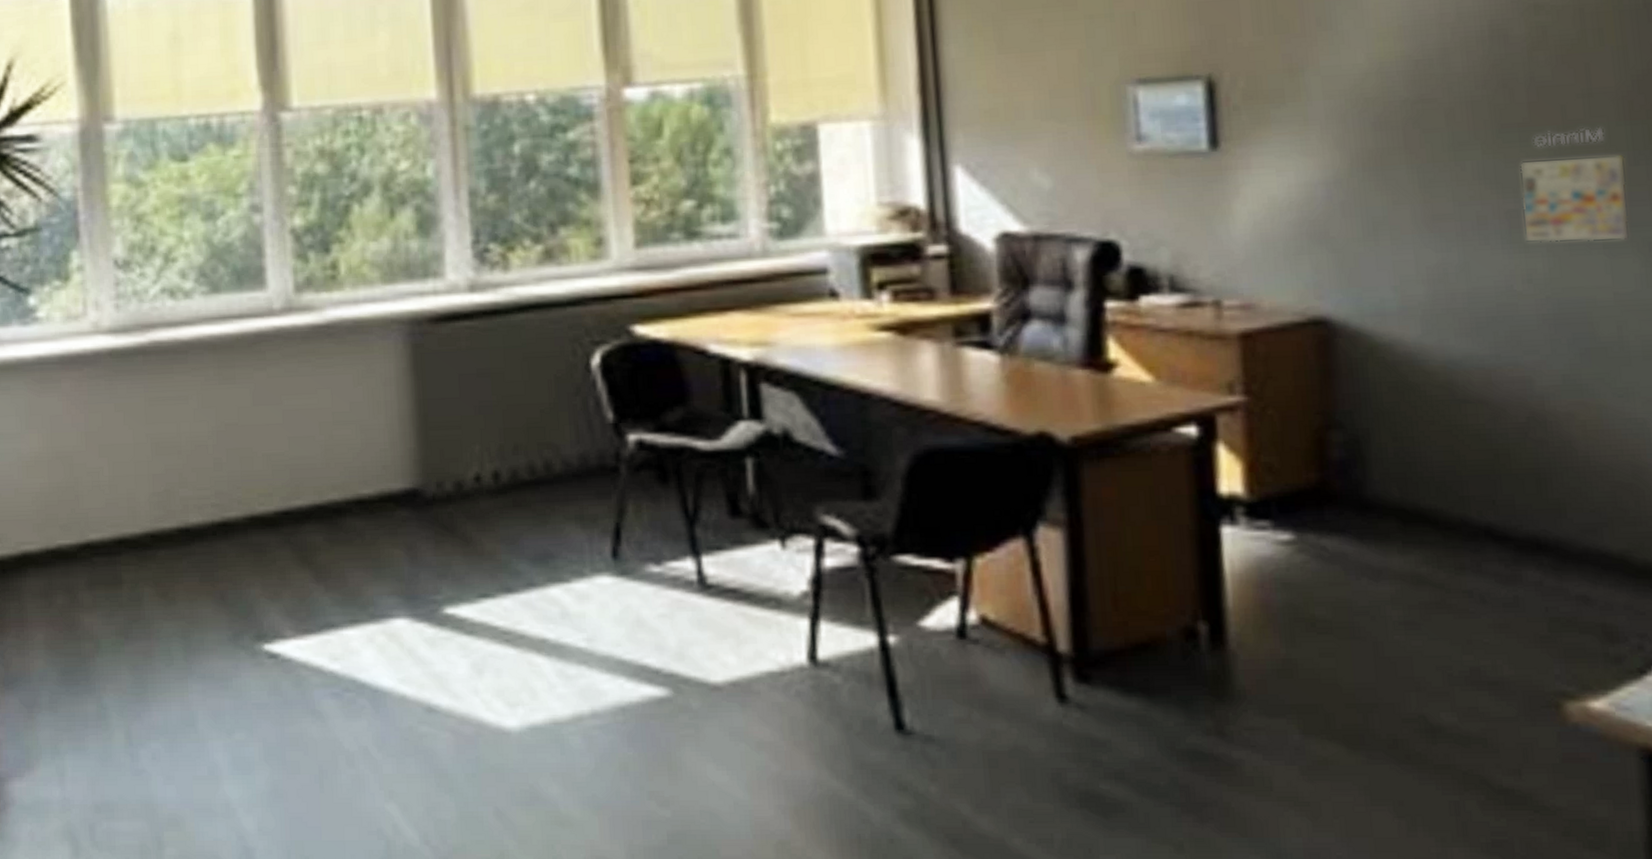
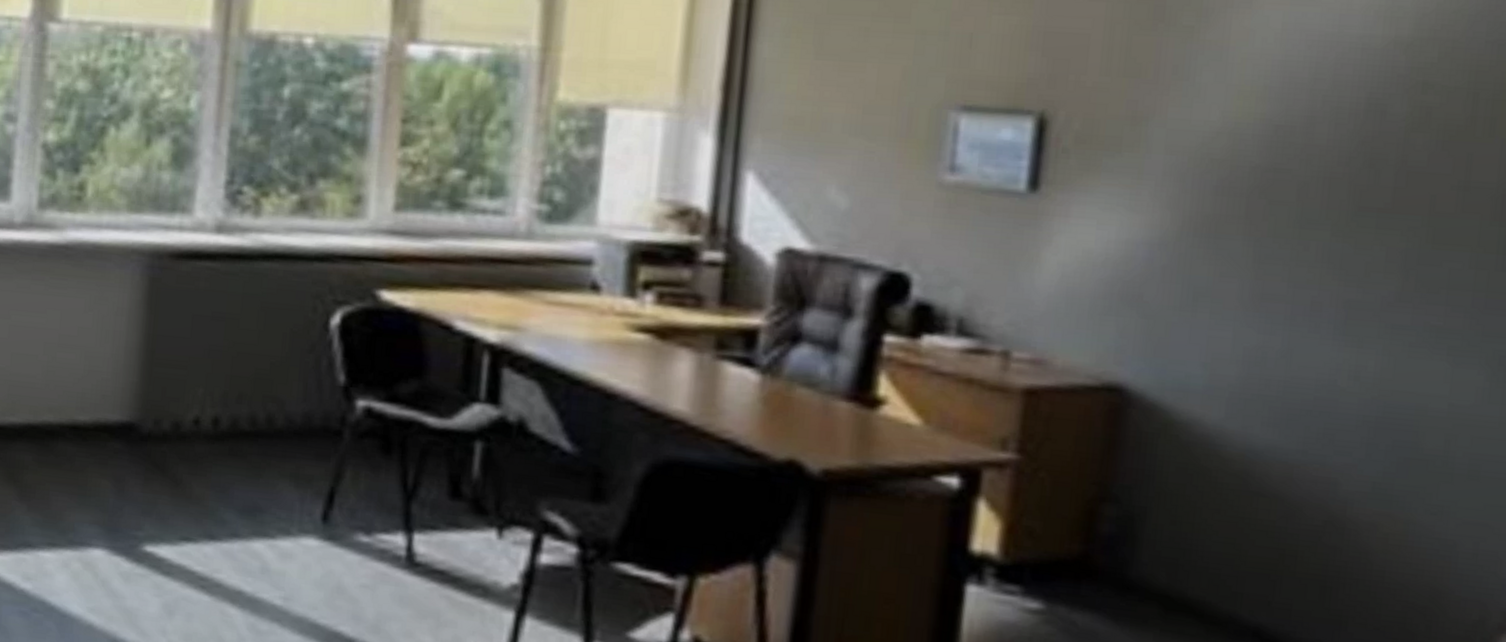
calendar: present [1519,127,1630,243] -> none [1360,221,1492,350]

